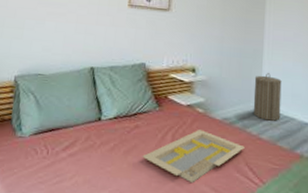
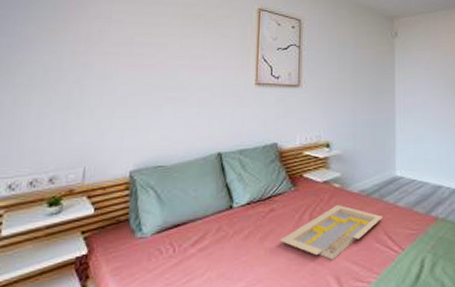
laundry hamper: present [253,73,282,121] -> none [388,141,415,188]

